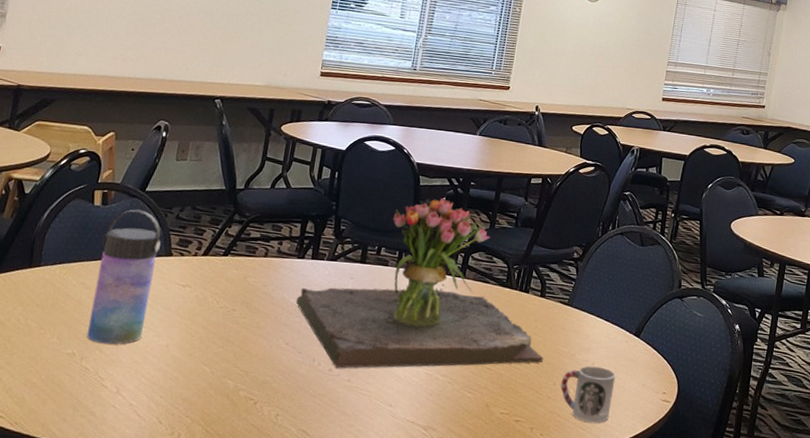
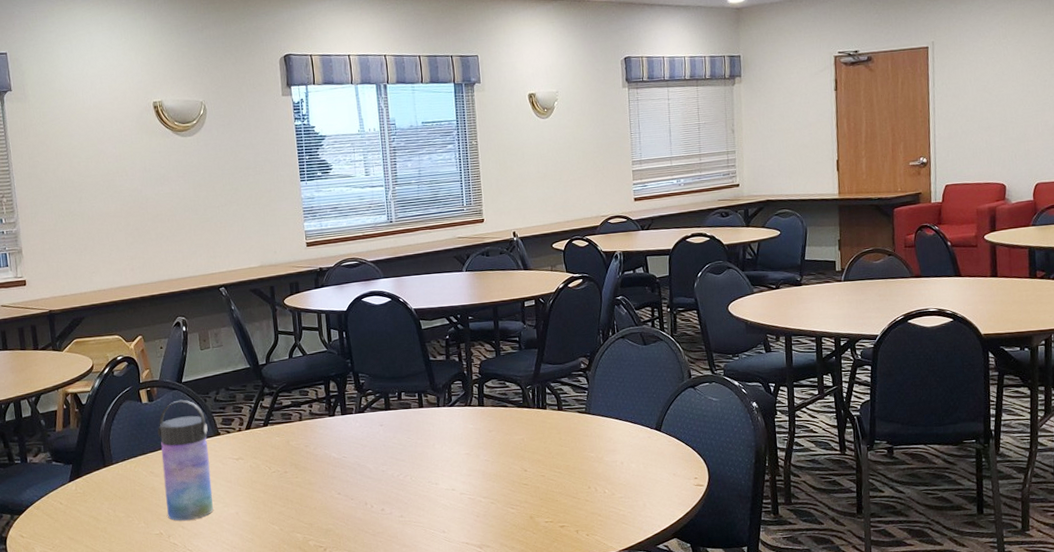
flower arrangement: present [295,198,544,368] -> none [337,336,574,507]
cup: present [560,366,616,423] -> none [595,464,648,517]

